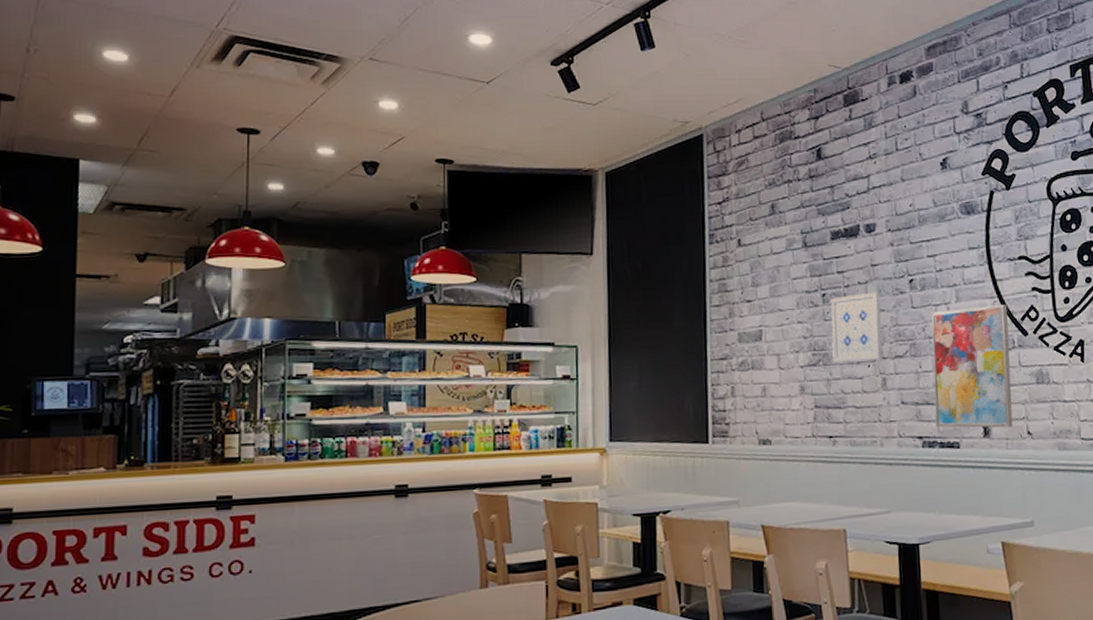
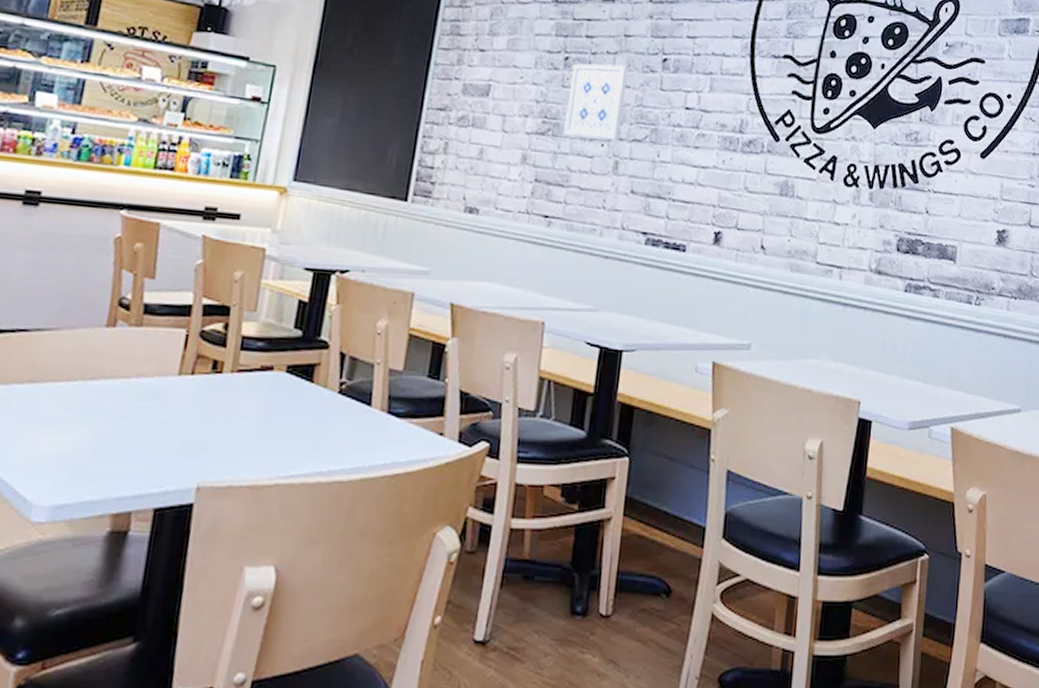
wall art: present [931,303,1013,428] -> none [664,98,763,238]

